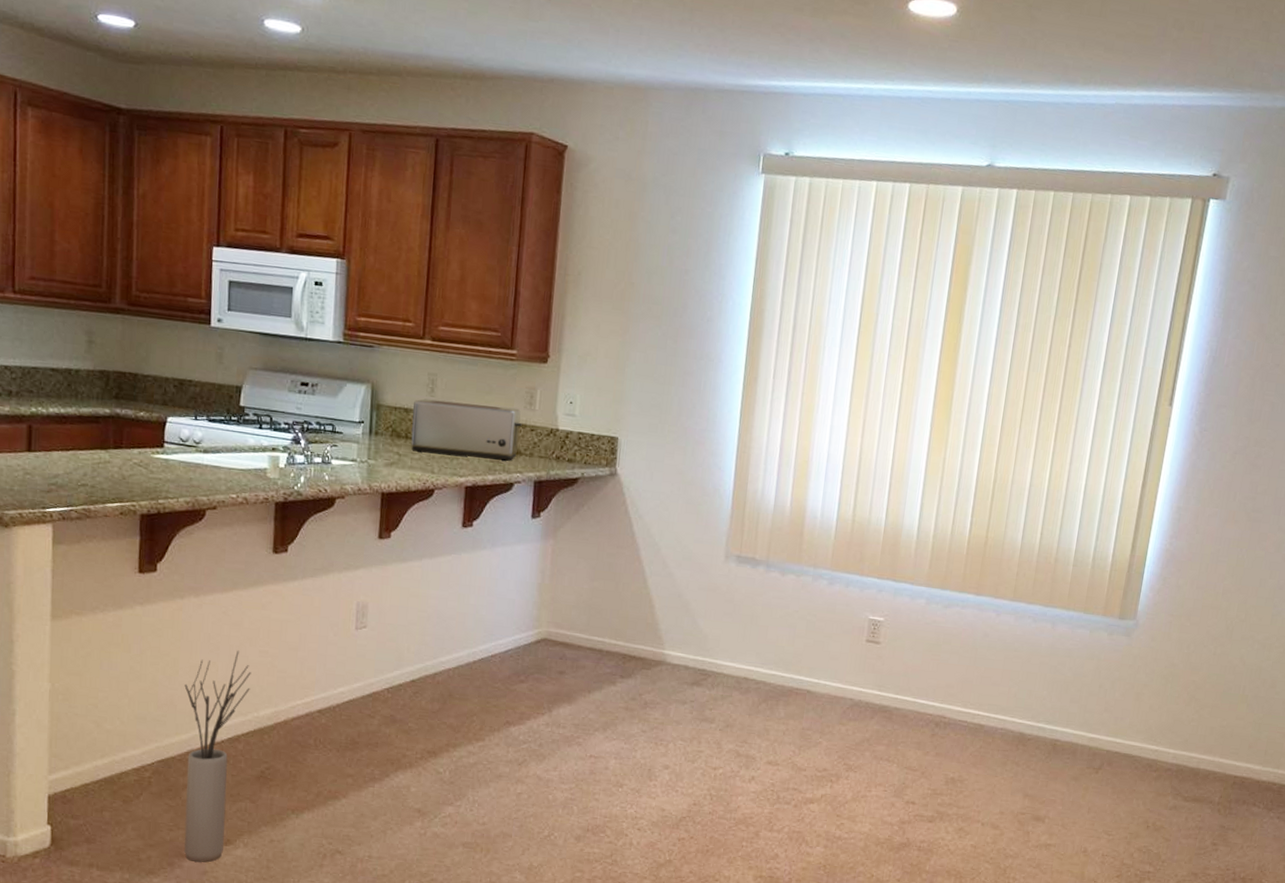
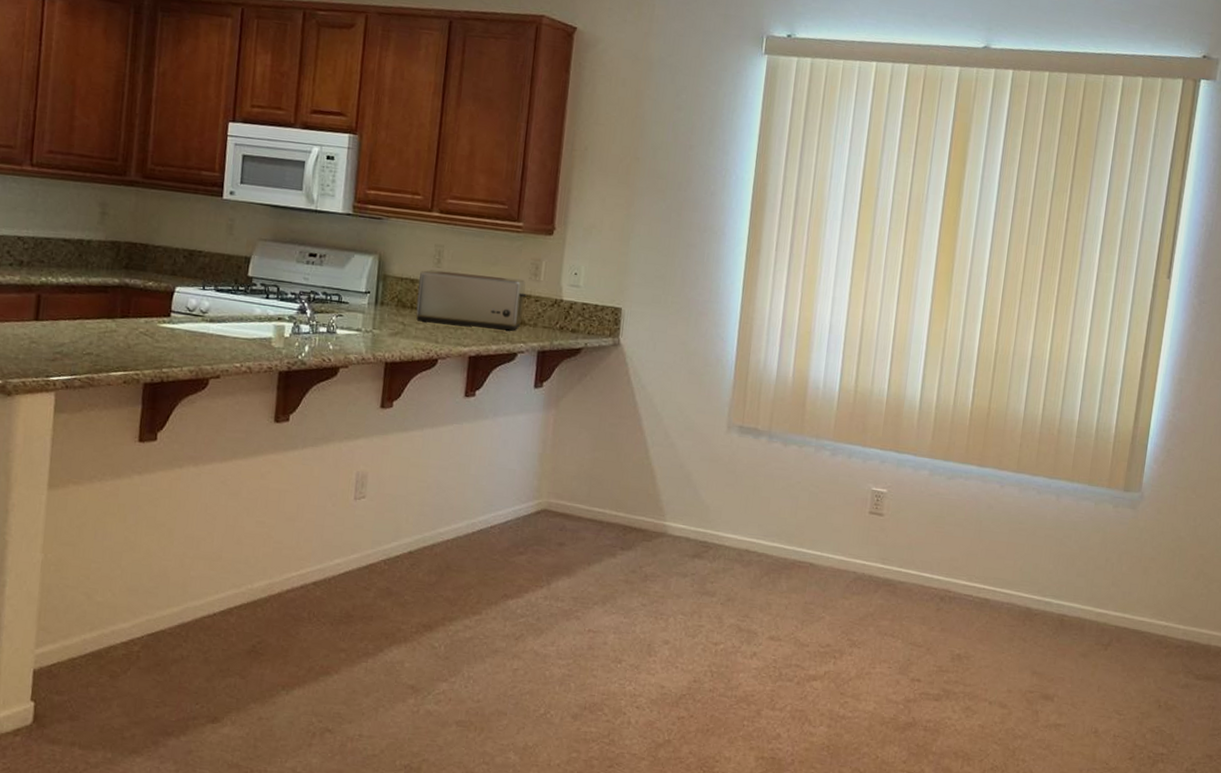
vase: present [184,650,251,862] -> none [170,520,247,741]

